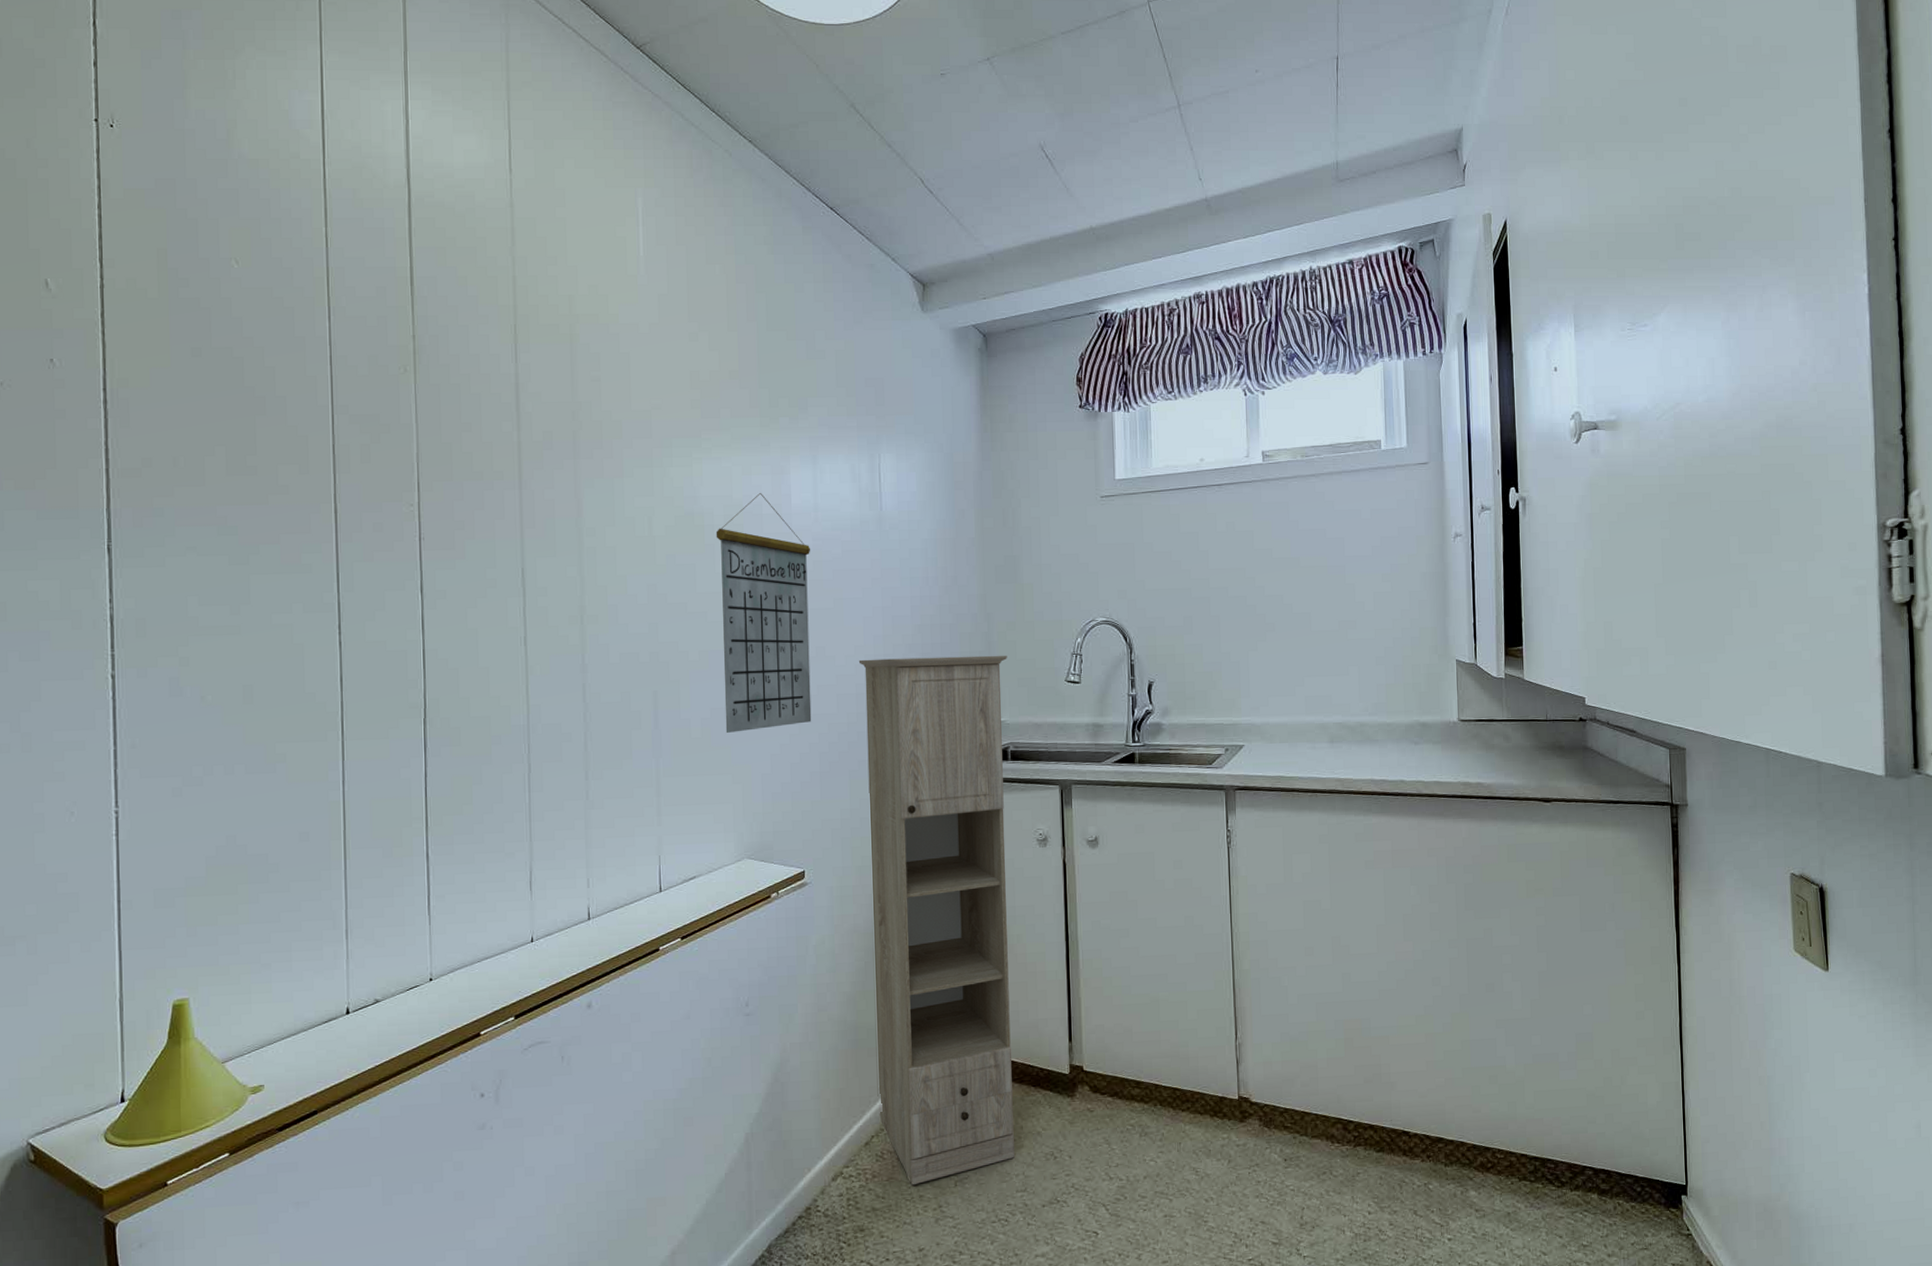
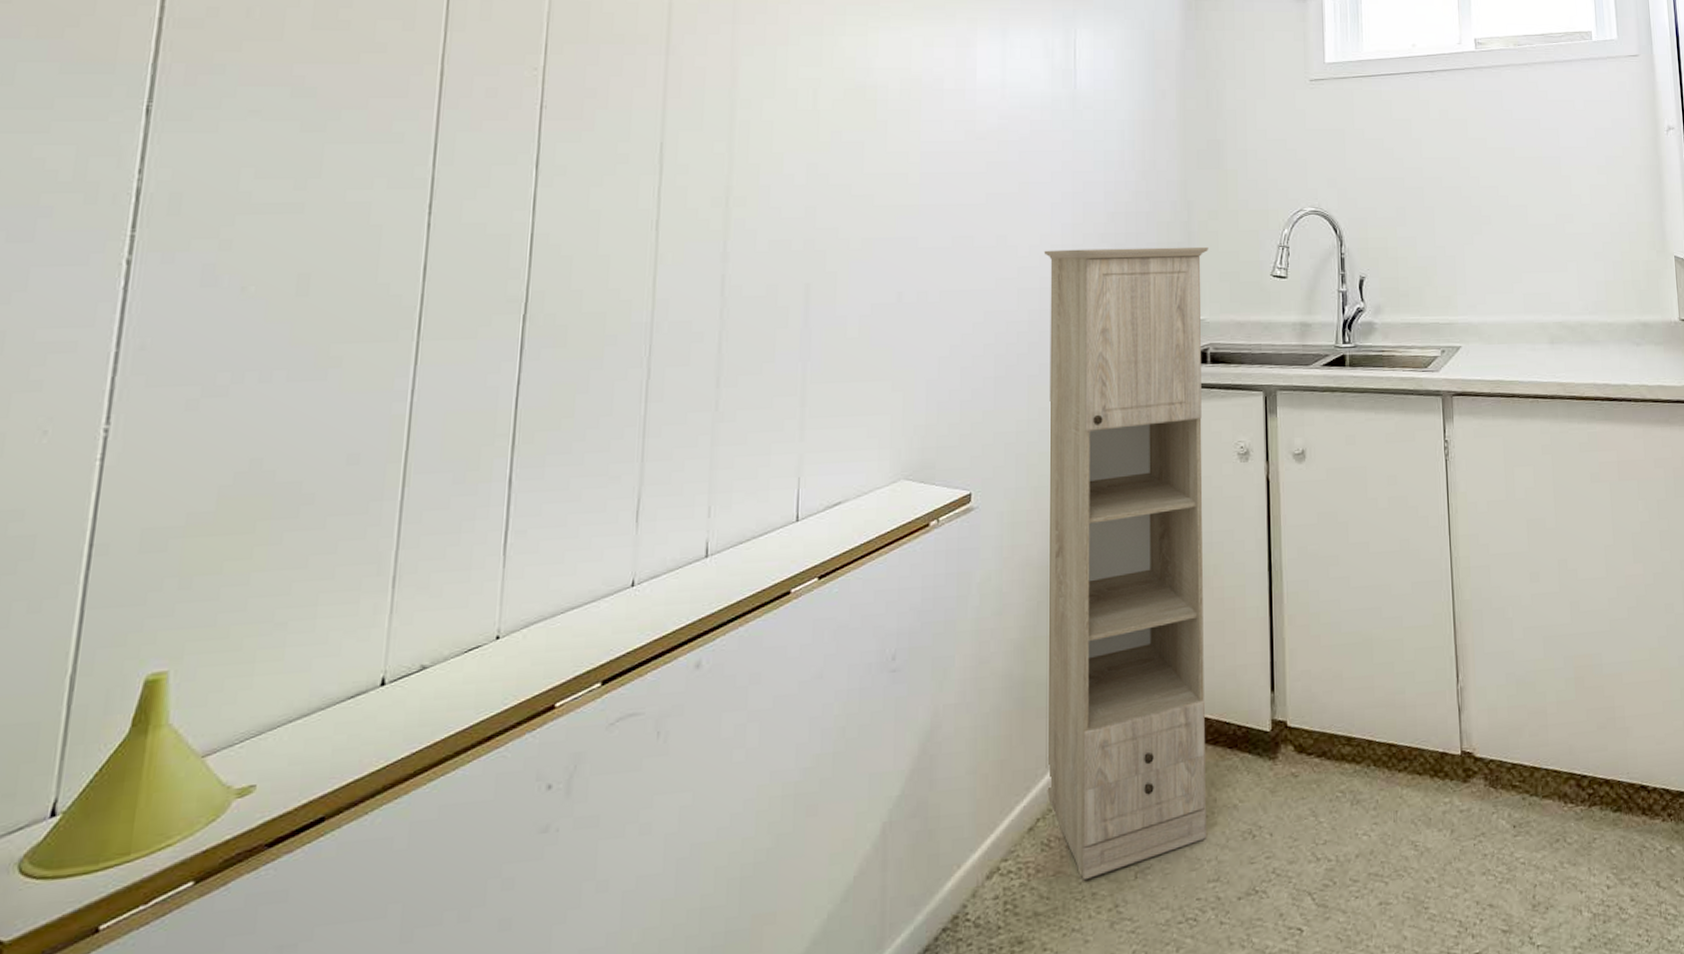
calendar: present [716,492,812,733] -> none [887,65,996,332]

